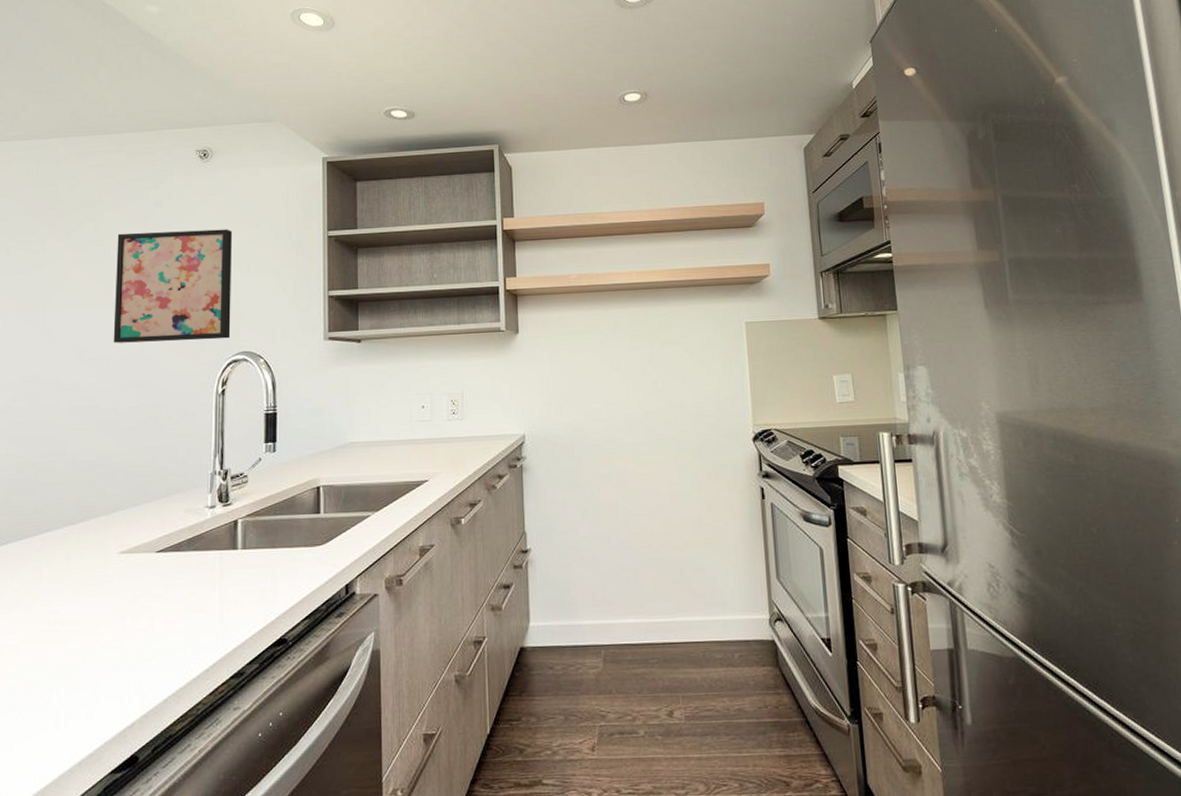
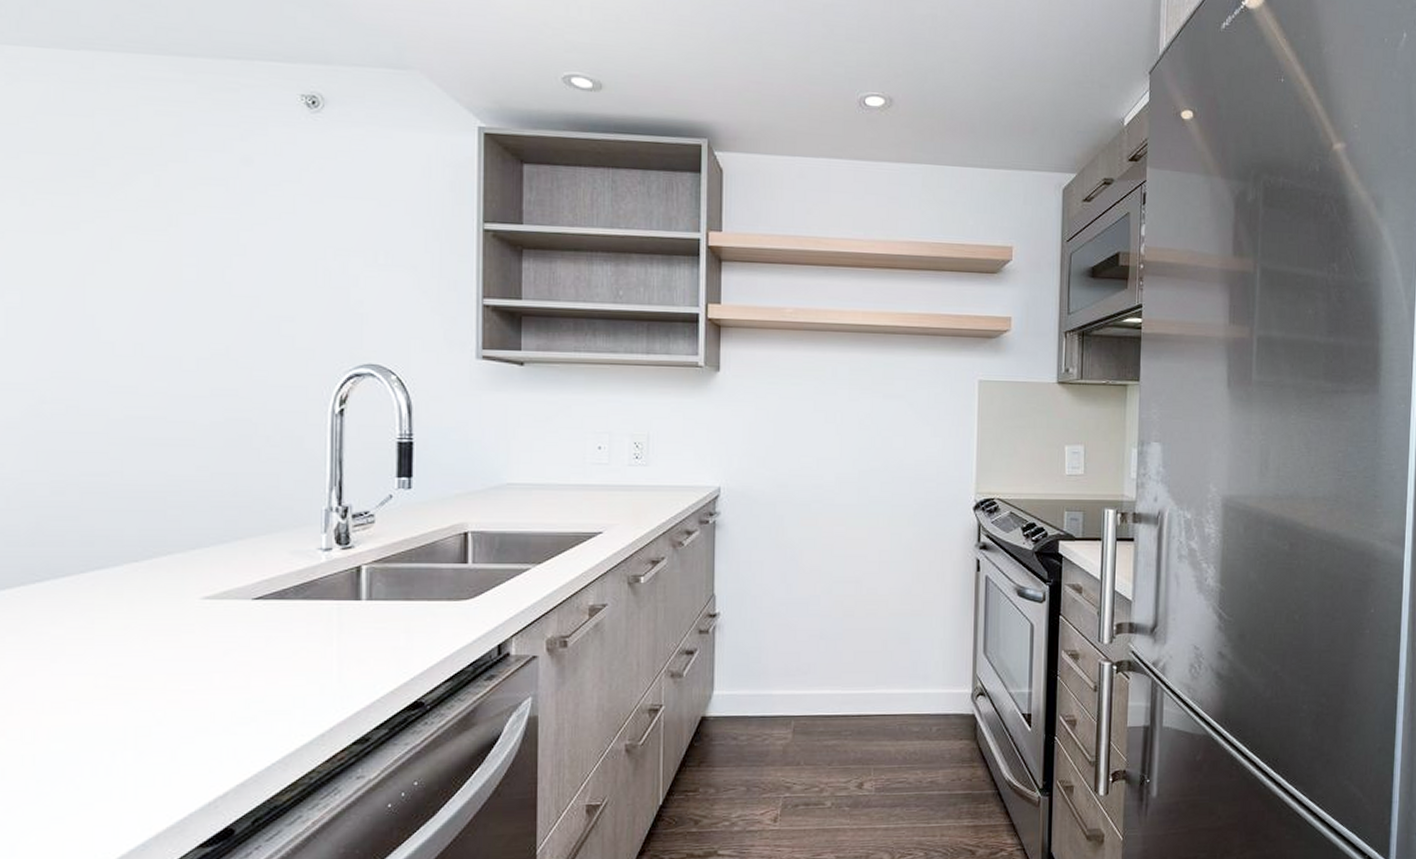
wall art: present [113,229,233,343] -> none [186,194,354,346]

